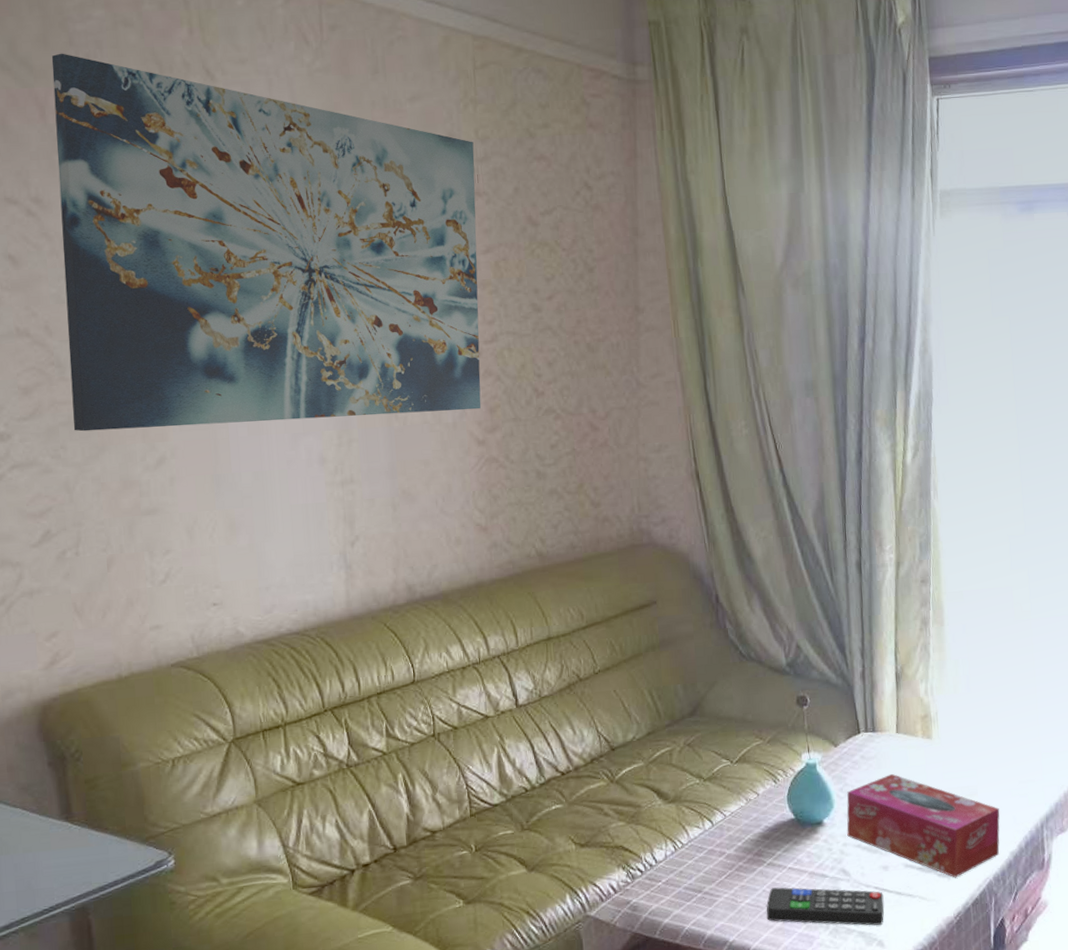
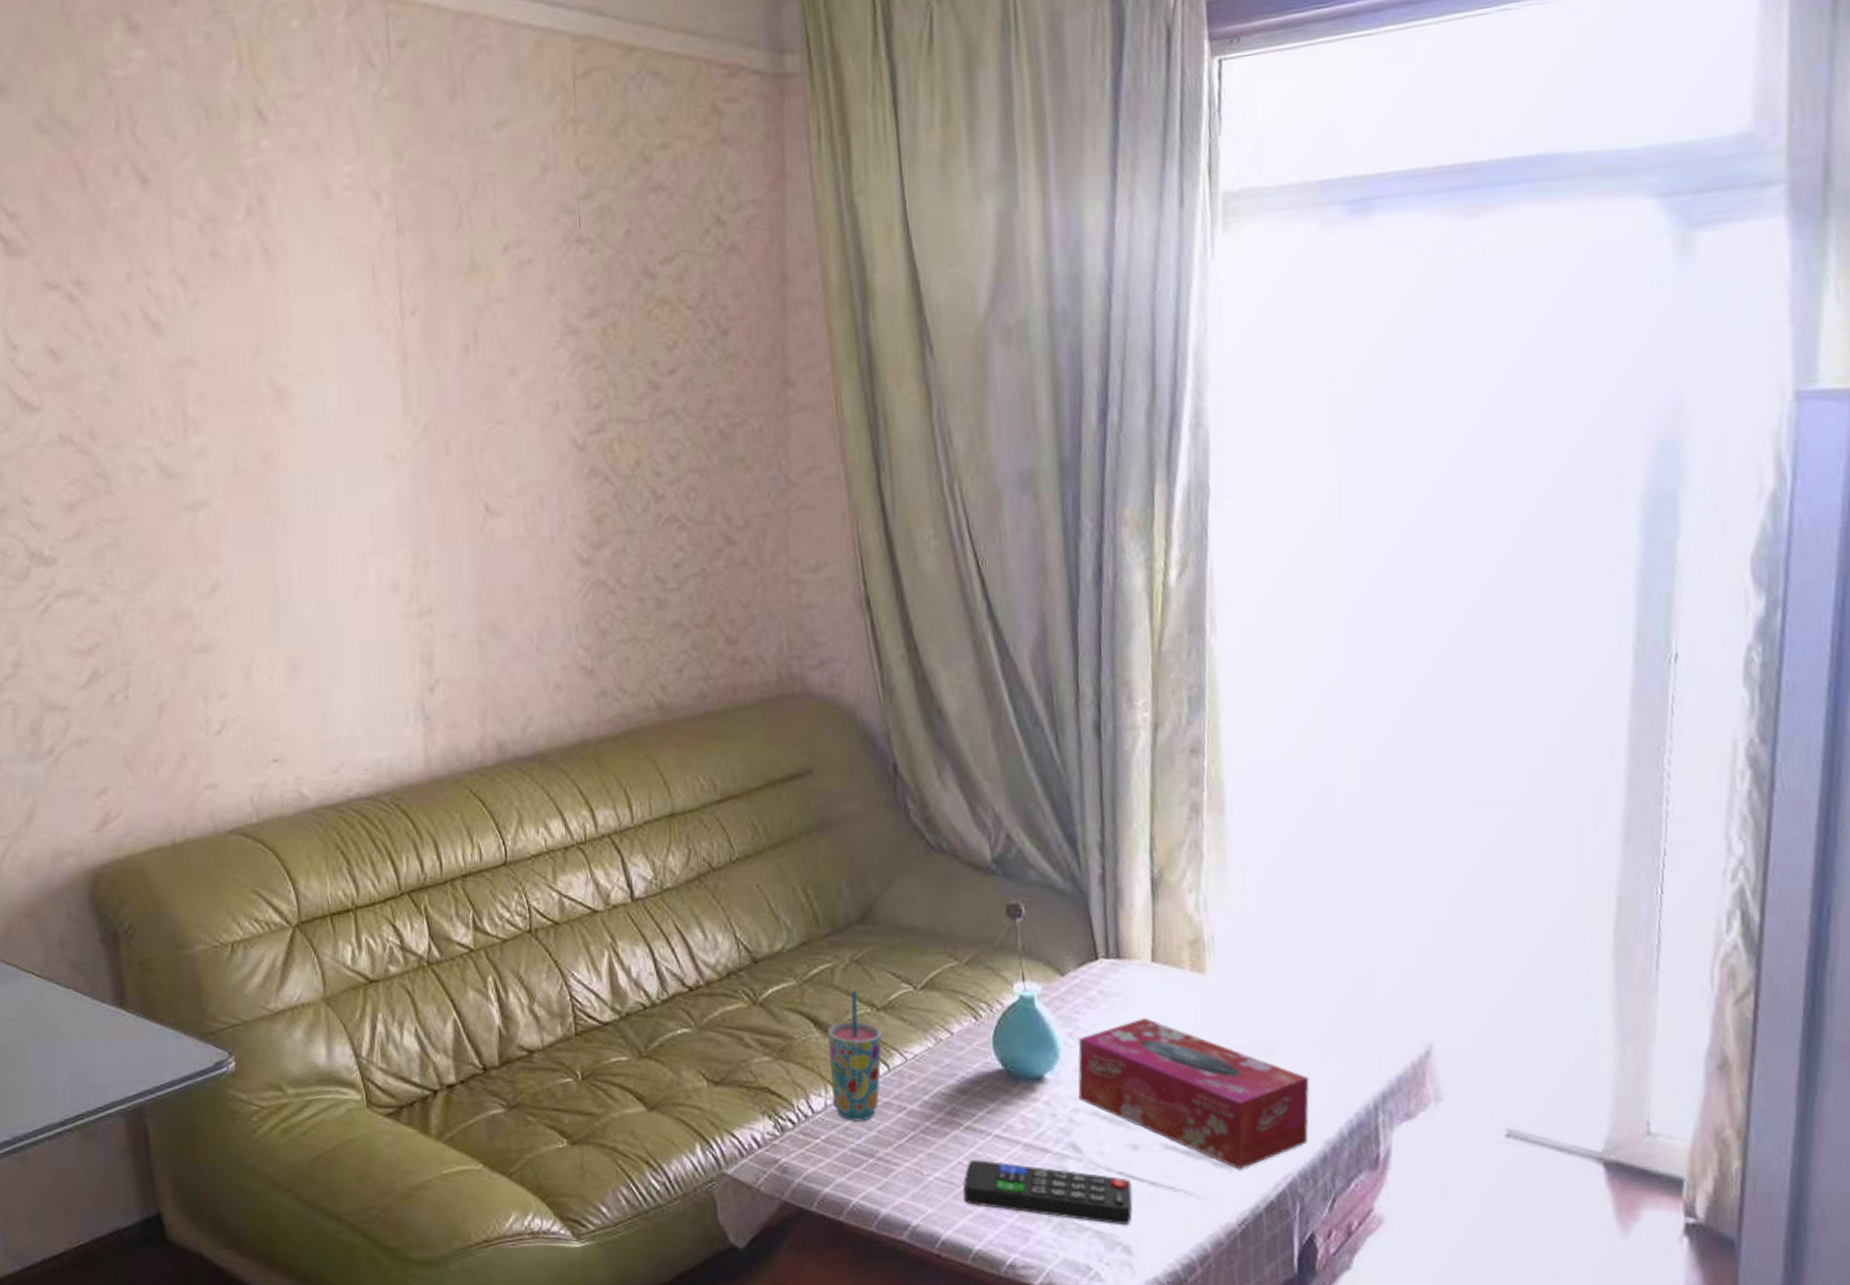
wall art: present [51,53,482,432] -> none [90,106,586,554]
cup: none [667,766,708,867] -> present [828,990,883,1122]

